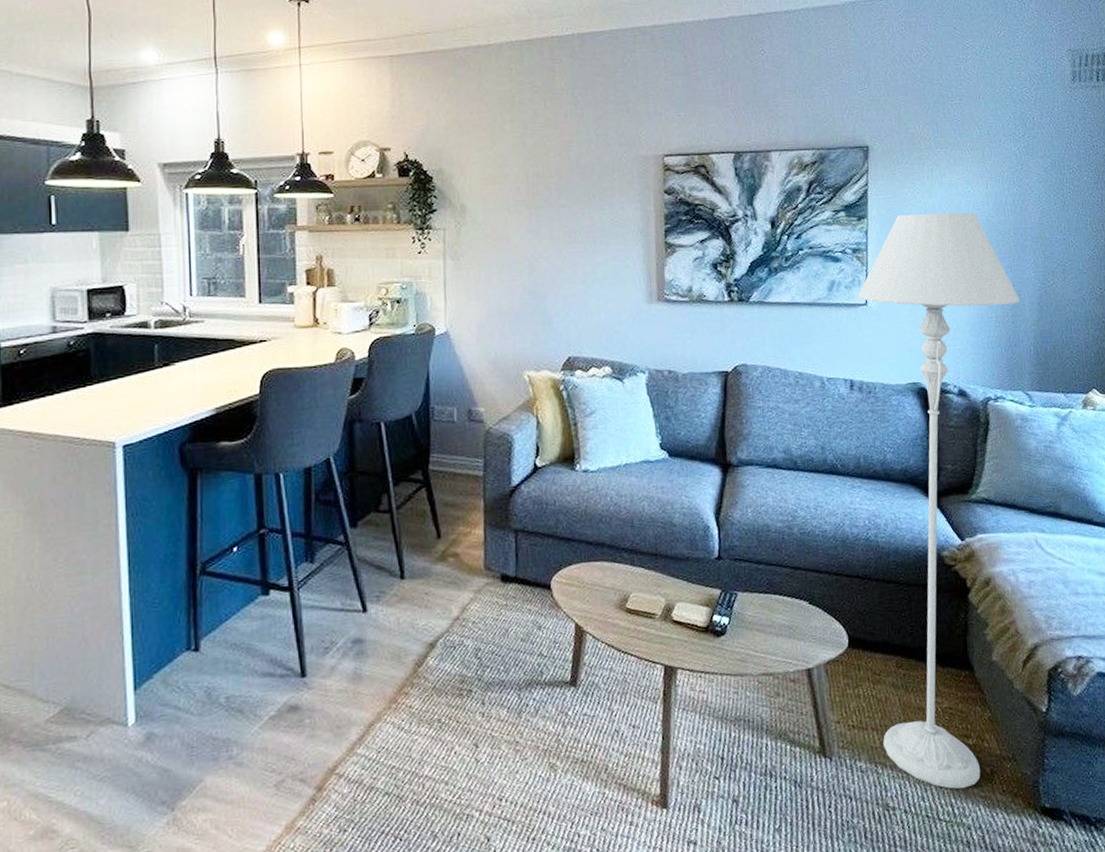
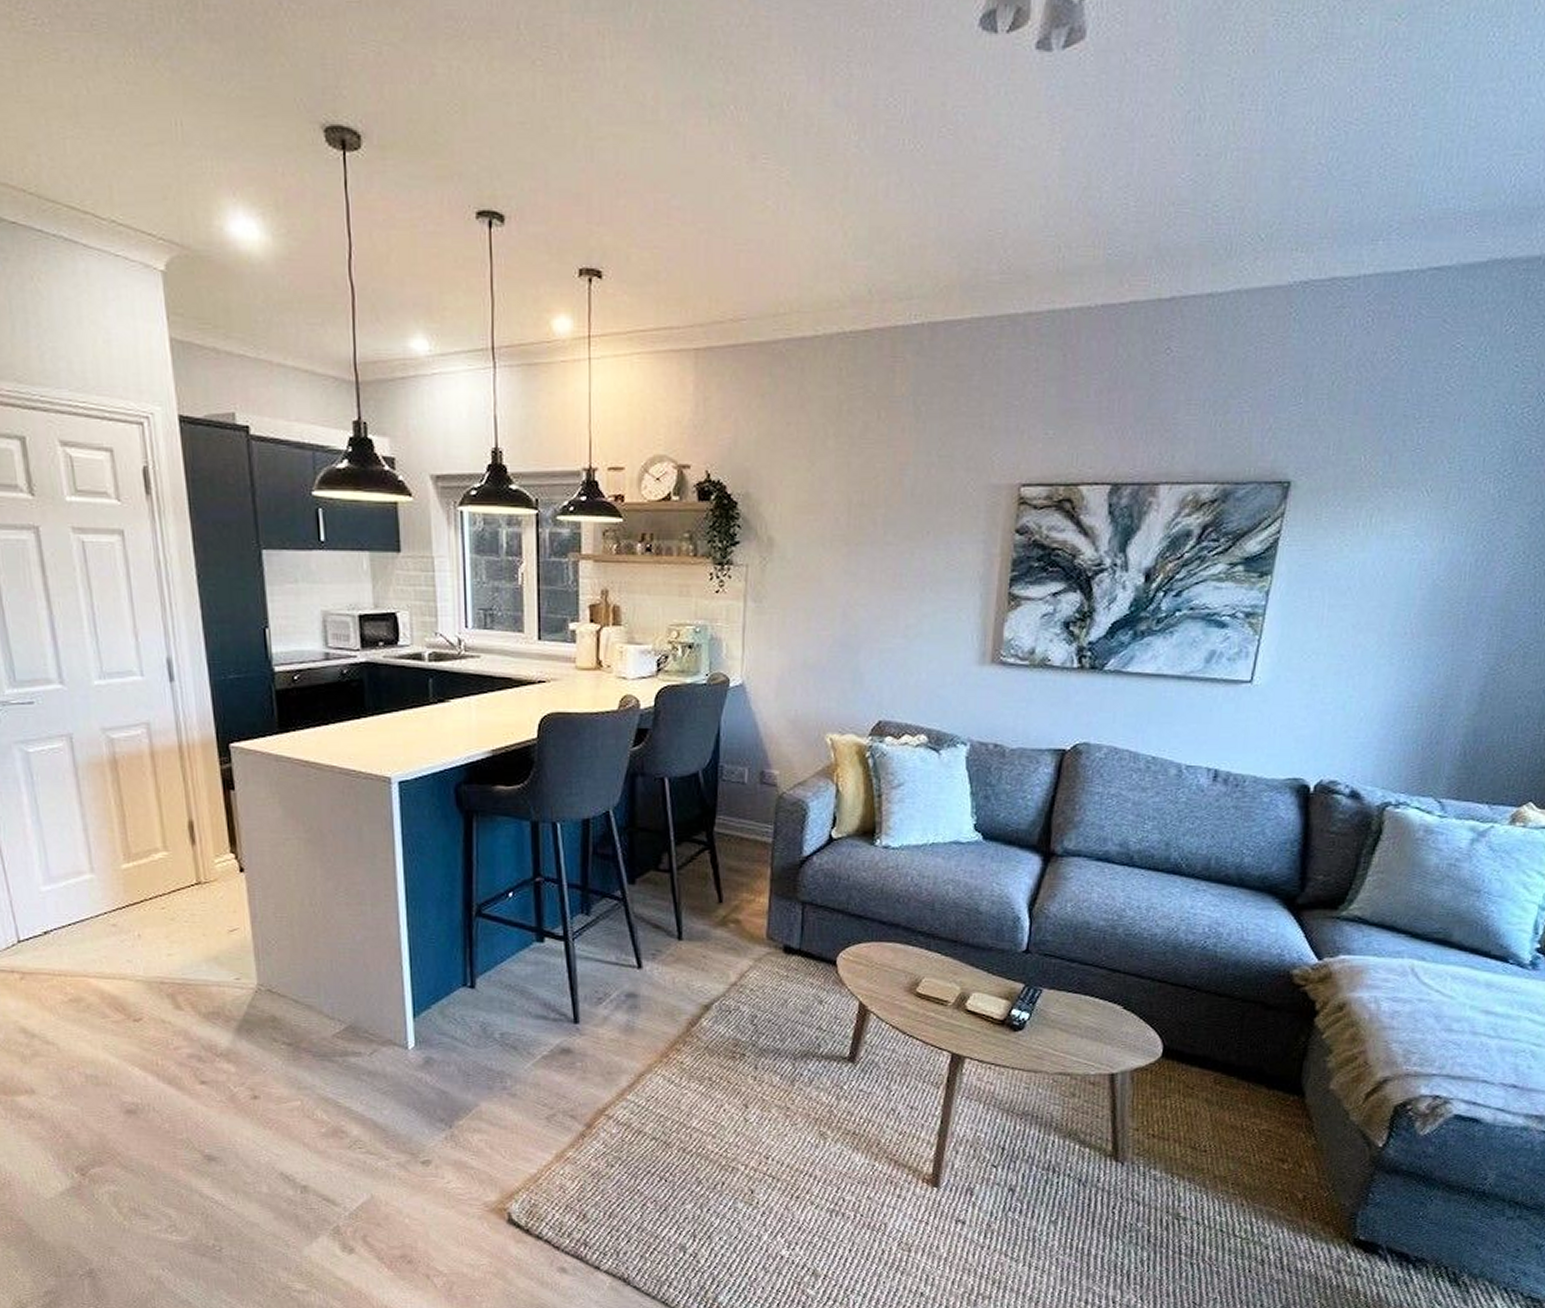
floor lamp: present [857,212,1021,789] -> none [1184,572,1457,1210]

